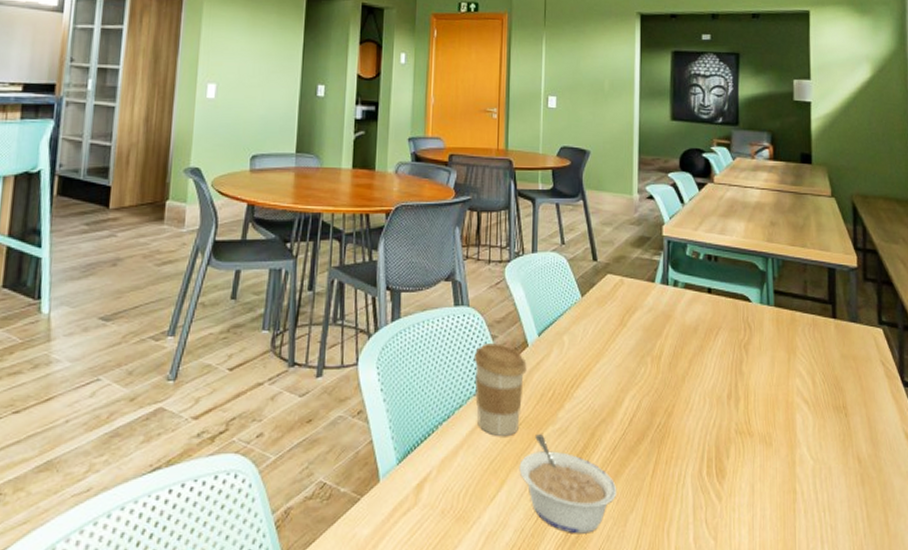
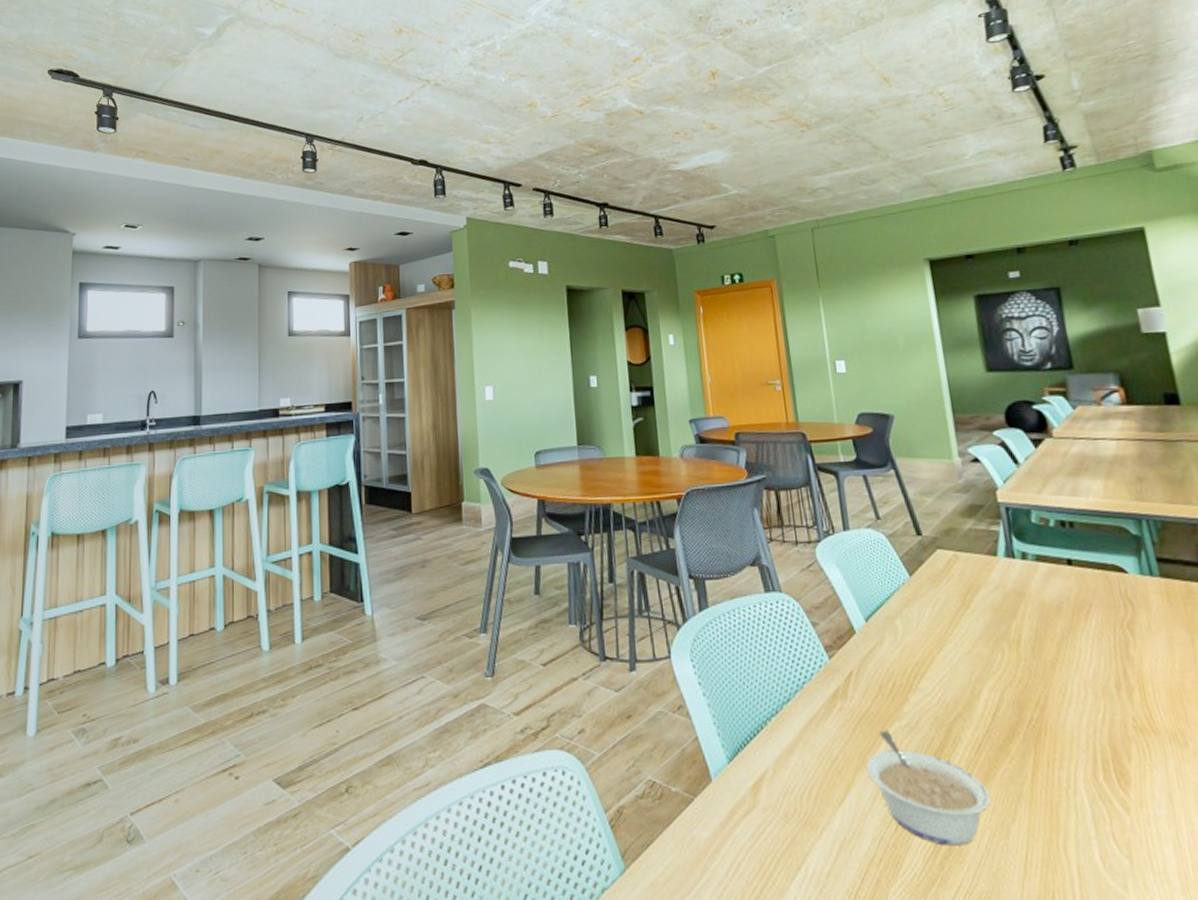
coffee cup: present [473,343,527,436] -> none [795,631,859,733]

